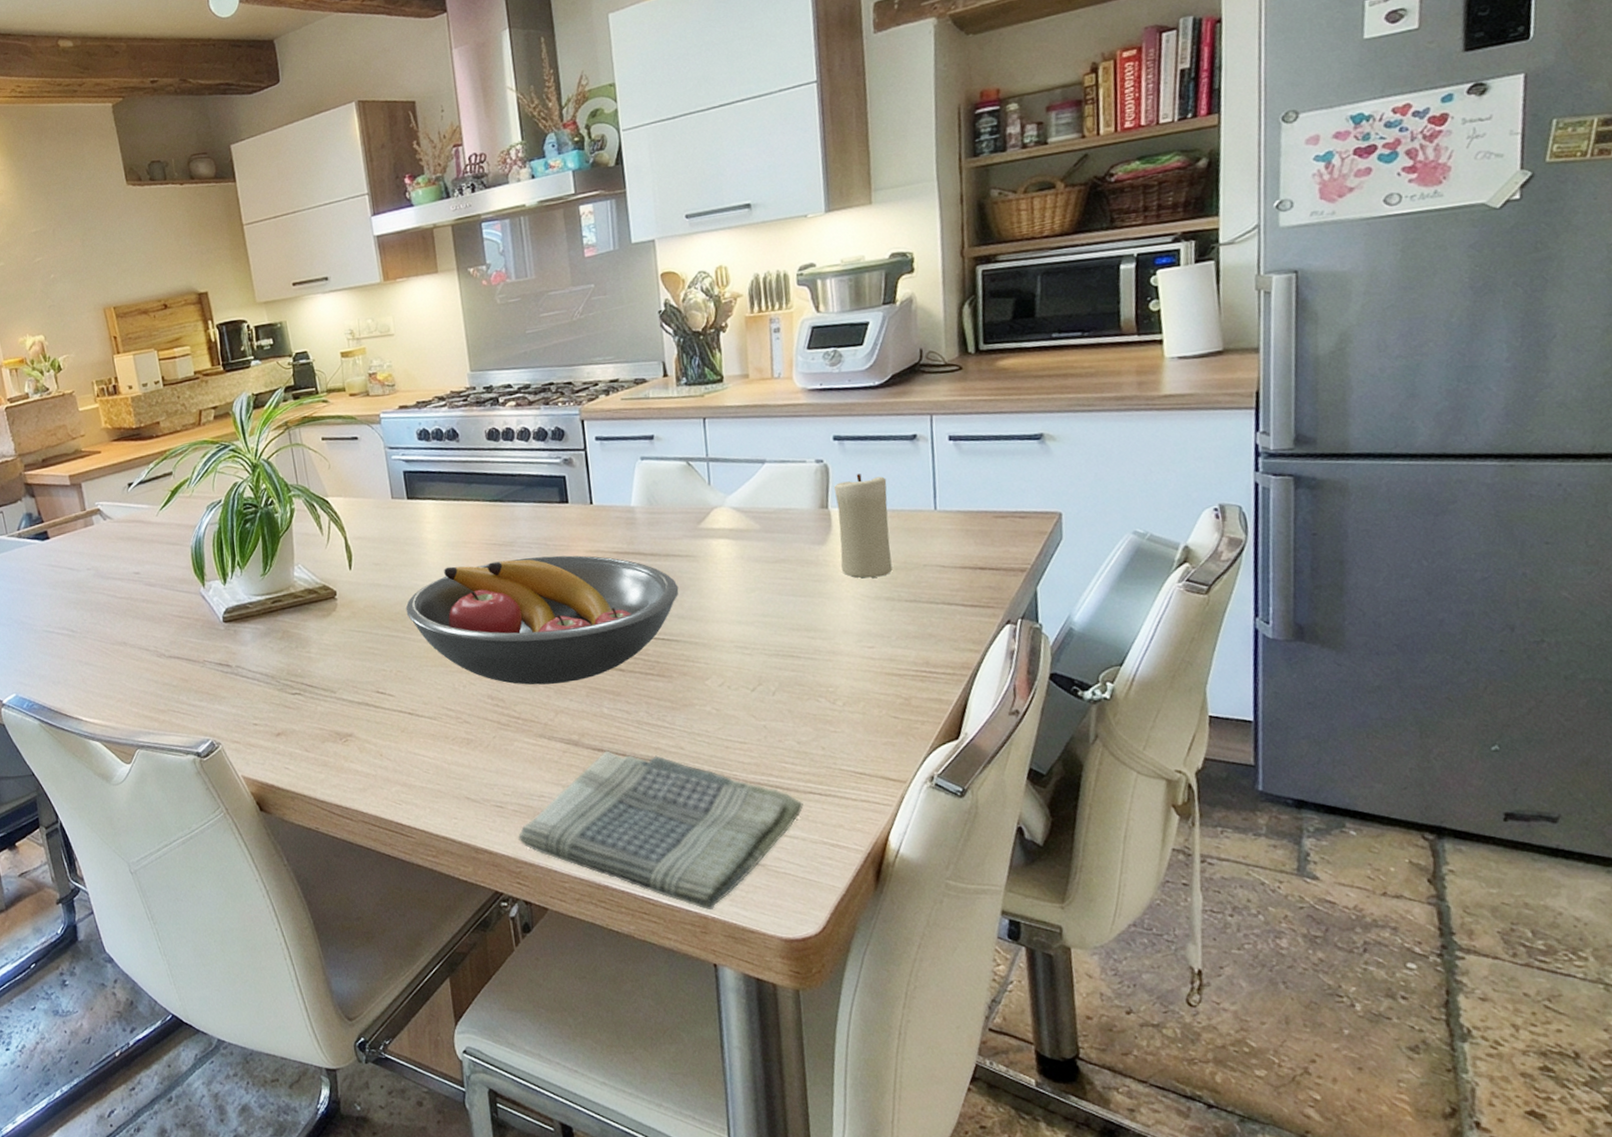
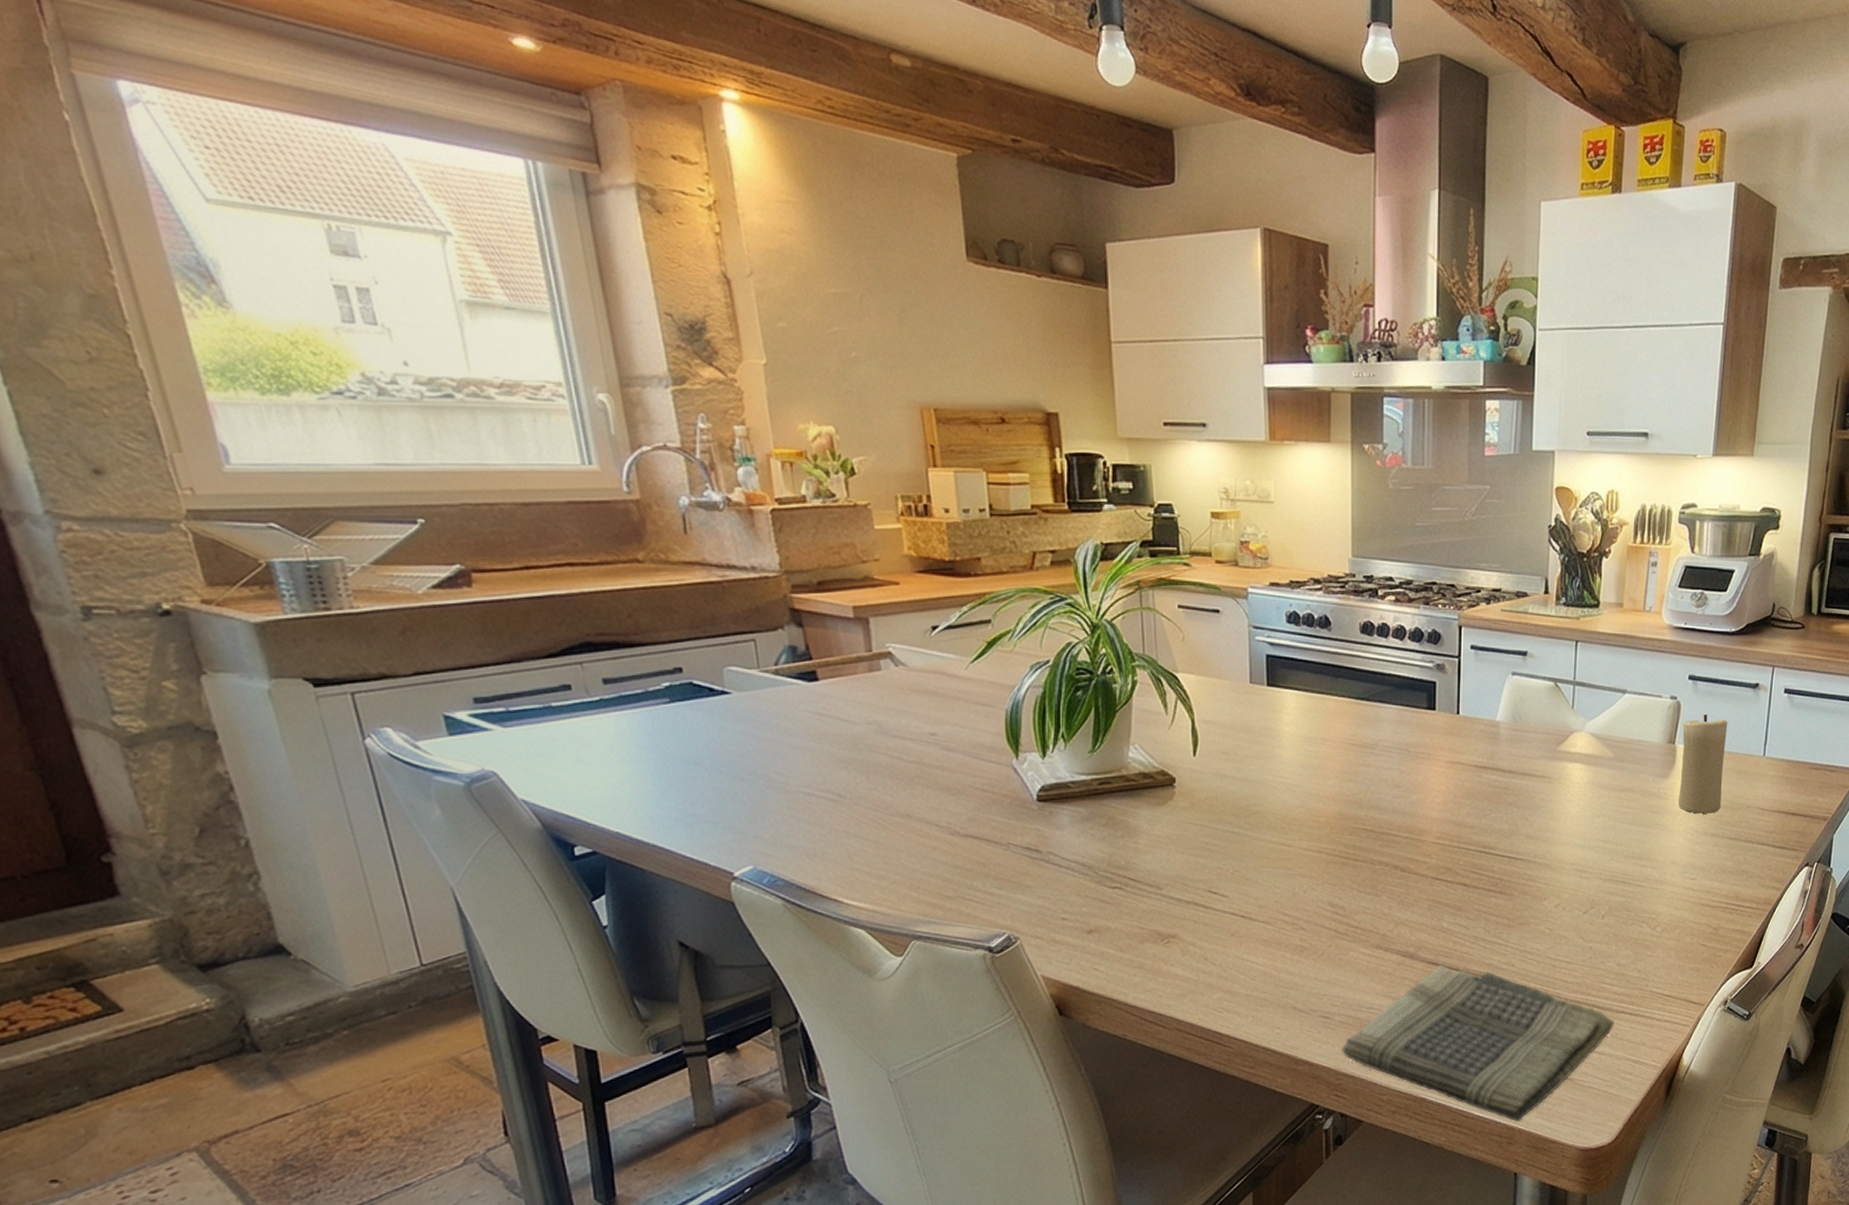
fruit bowl: present [405,555,679,685] -> none [1251,762,1531,895]

